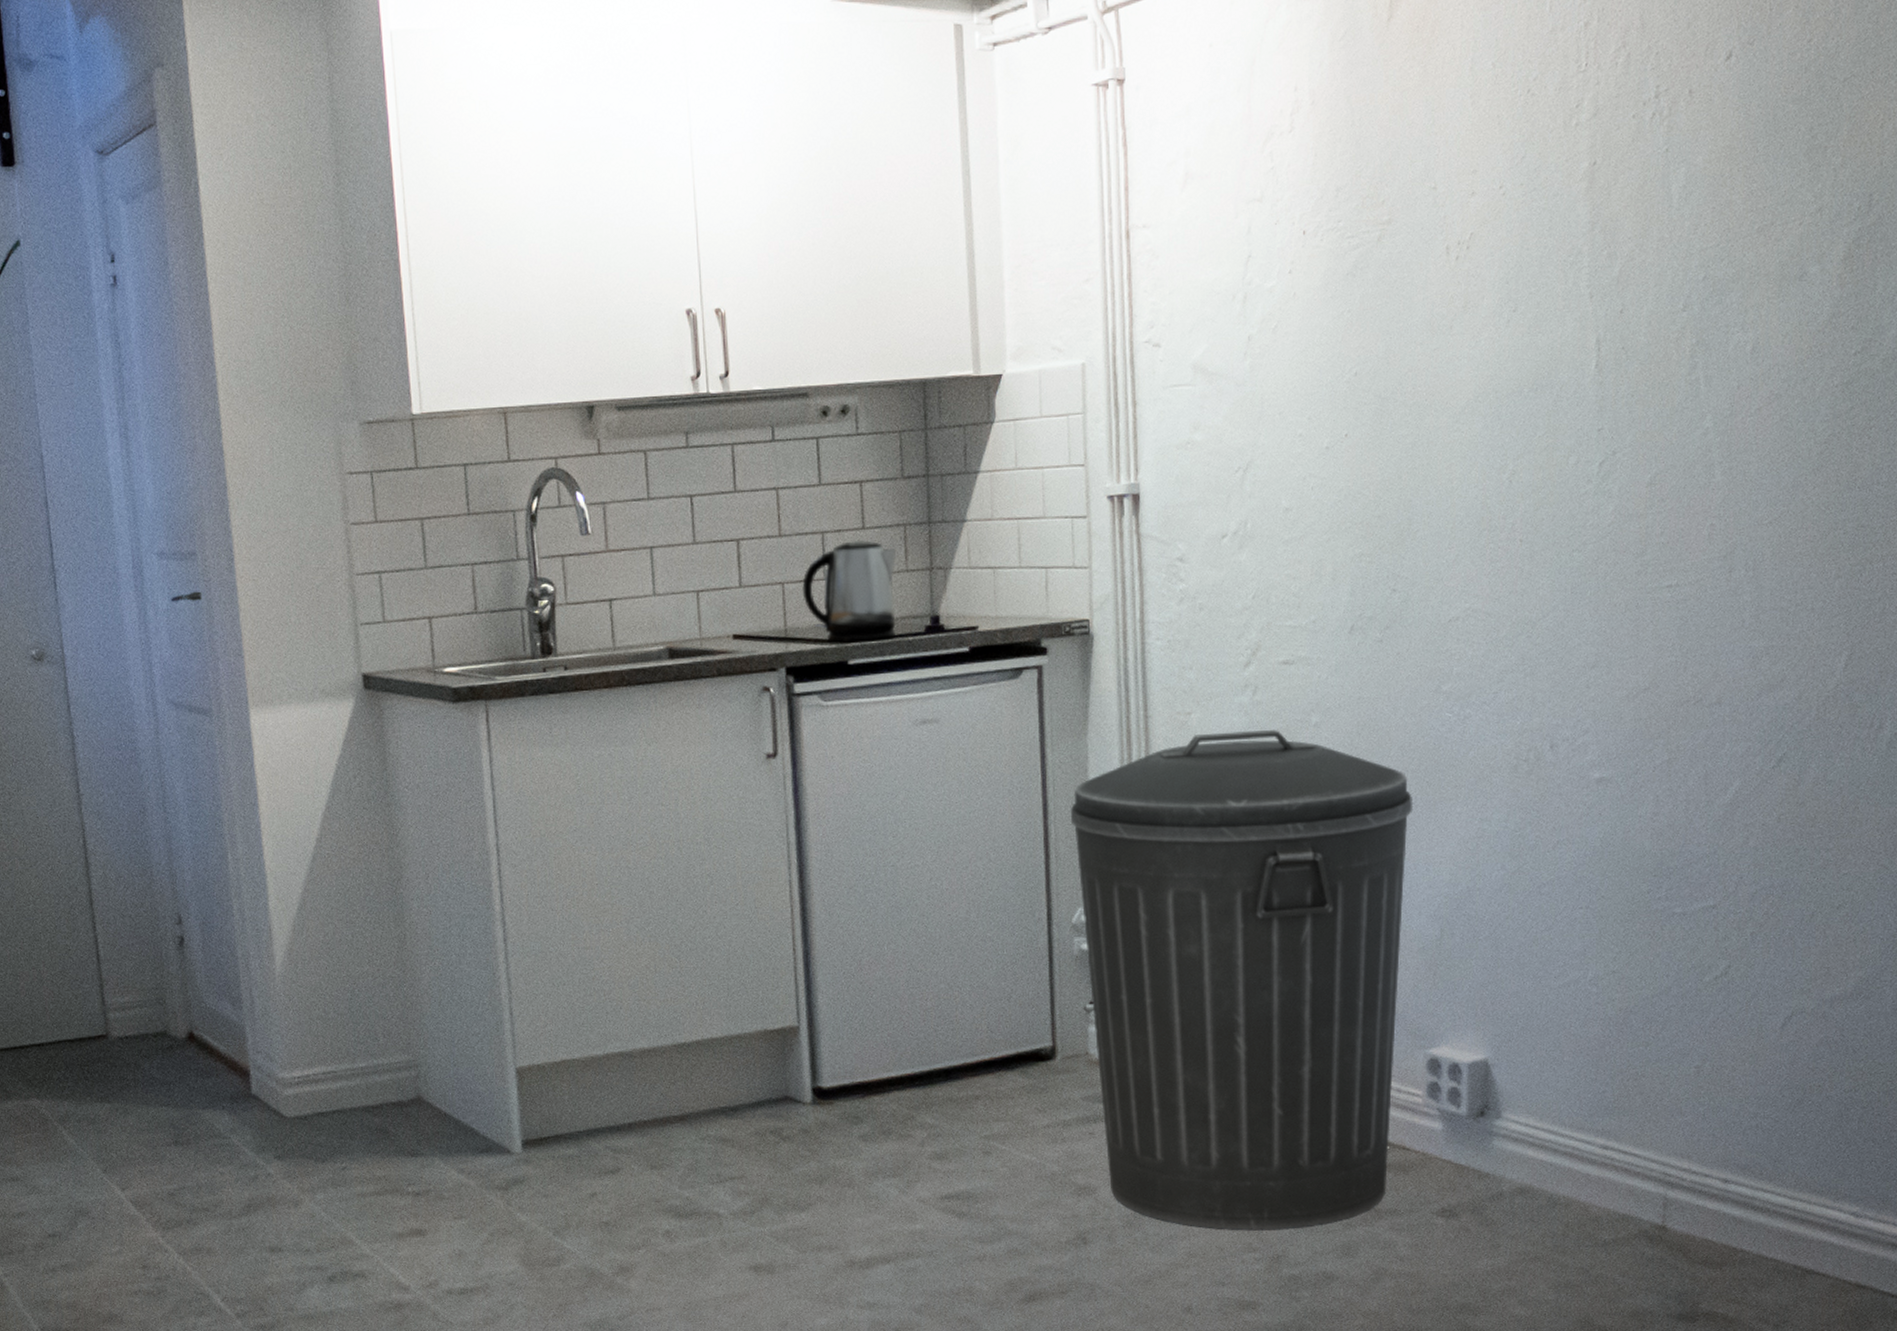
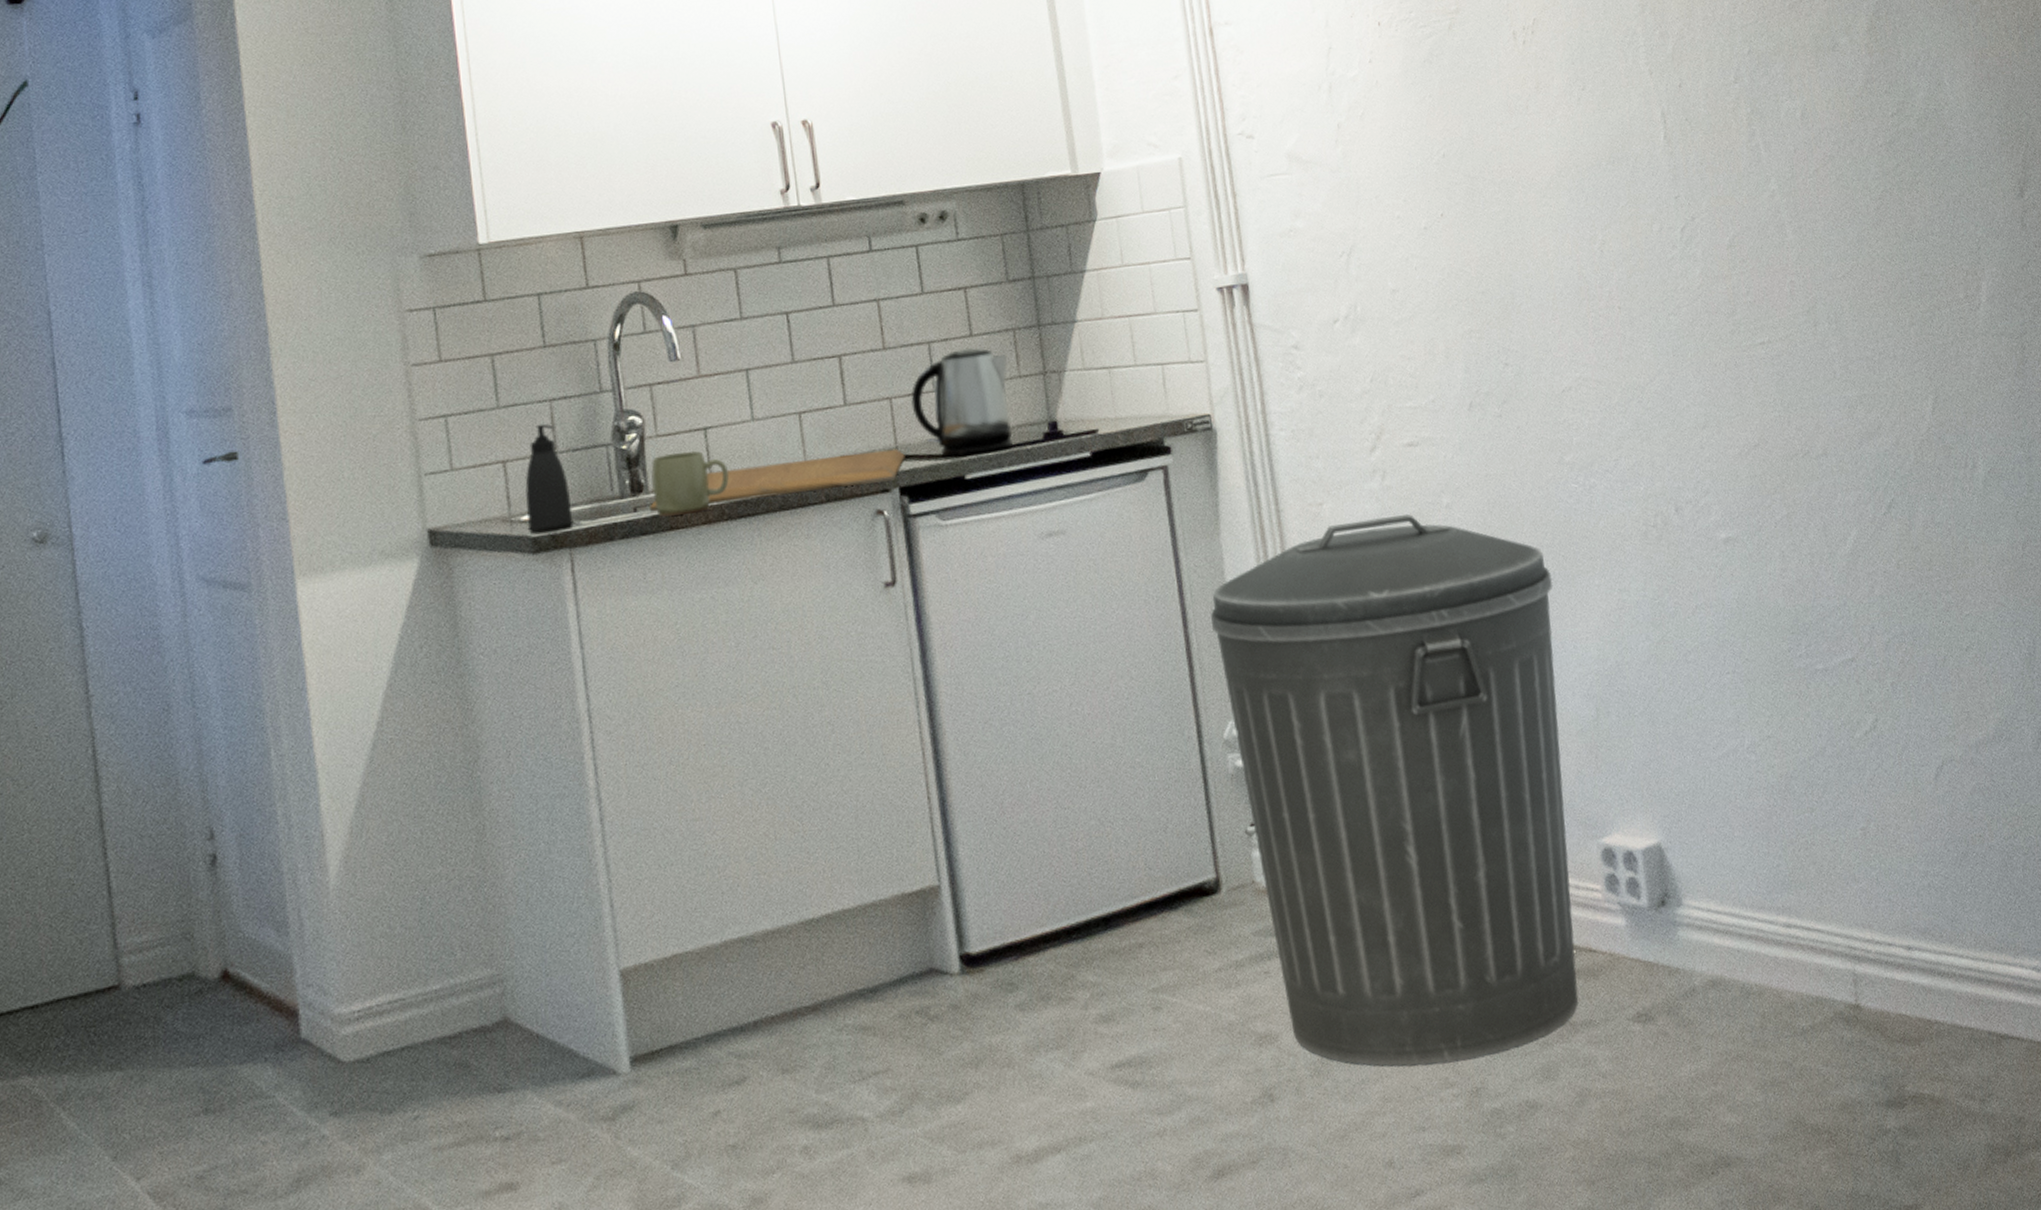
soap dispenser: none [448,585,490,686] -> present [525,423,574,535]
chopping board: none [556,631,793,673] -> present [648,448,906,512]
mug: none [560,620,630,679] -> present [651,451,729,518]

